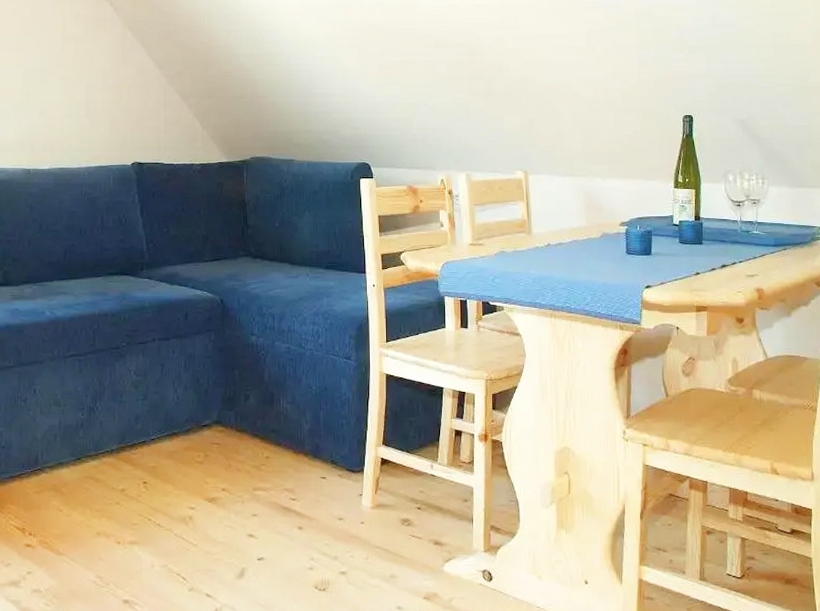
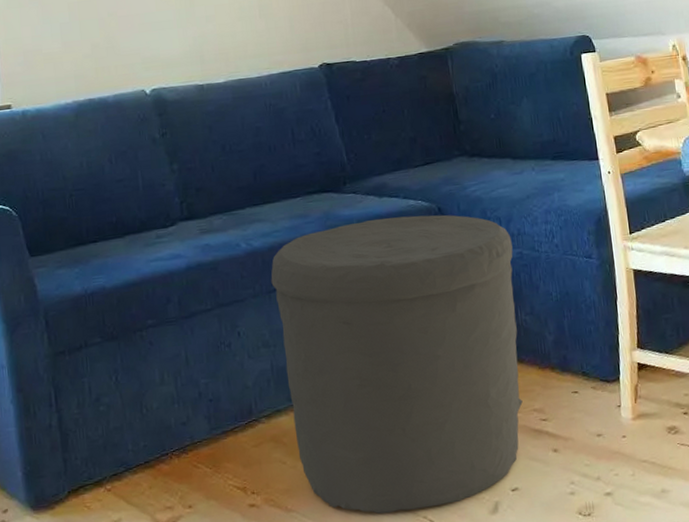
basket: none [68,303,282,567] -> present [271,215,523,514]

